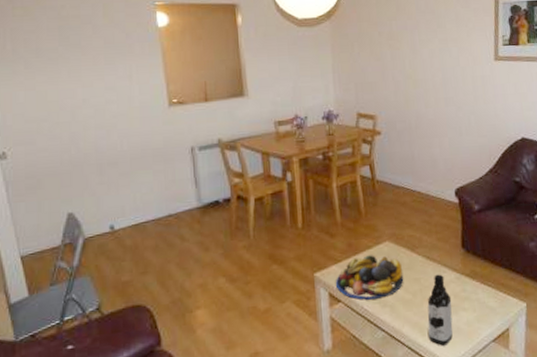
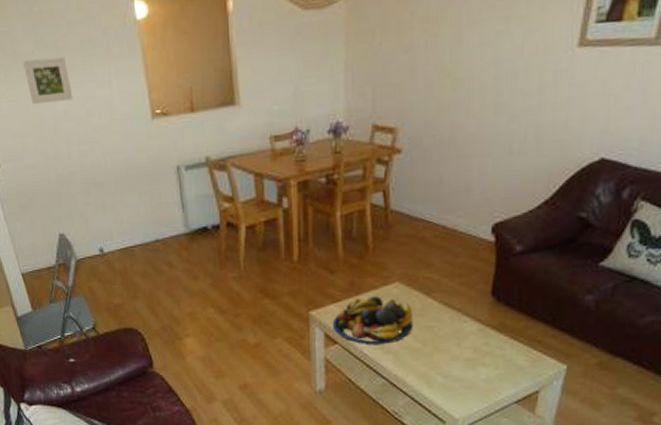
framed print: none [46,53,93,94] -> present [23,56,73,105]
water bottle: present [427,274,453,346] -> none [437,323,470,401]

